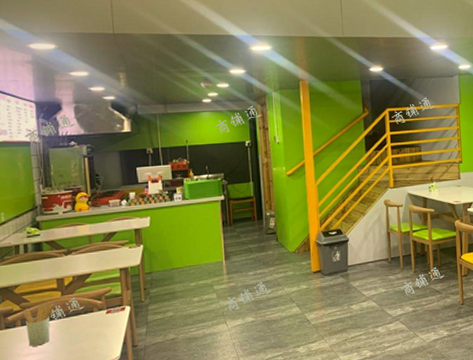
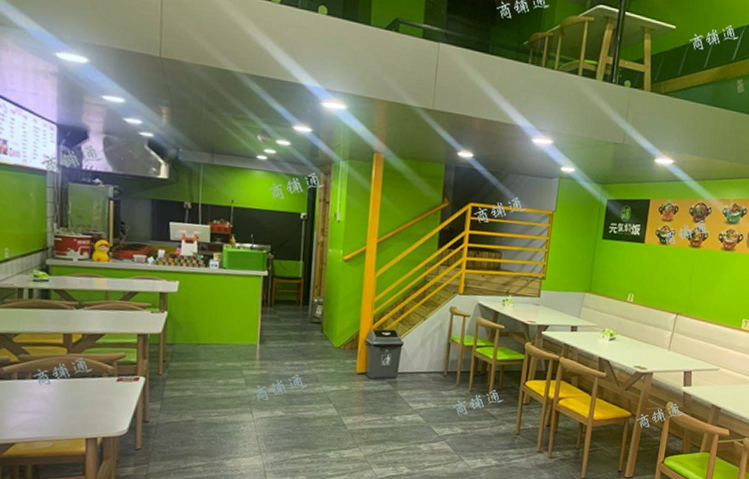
utensil holder: present [23,303,53,347] -> none [21,358,57,404]

